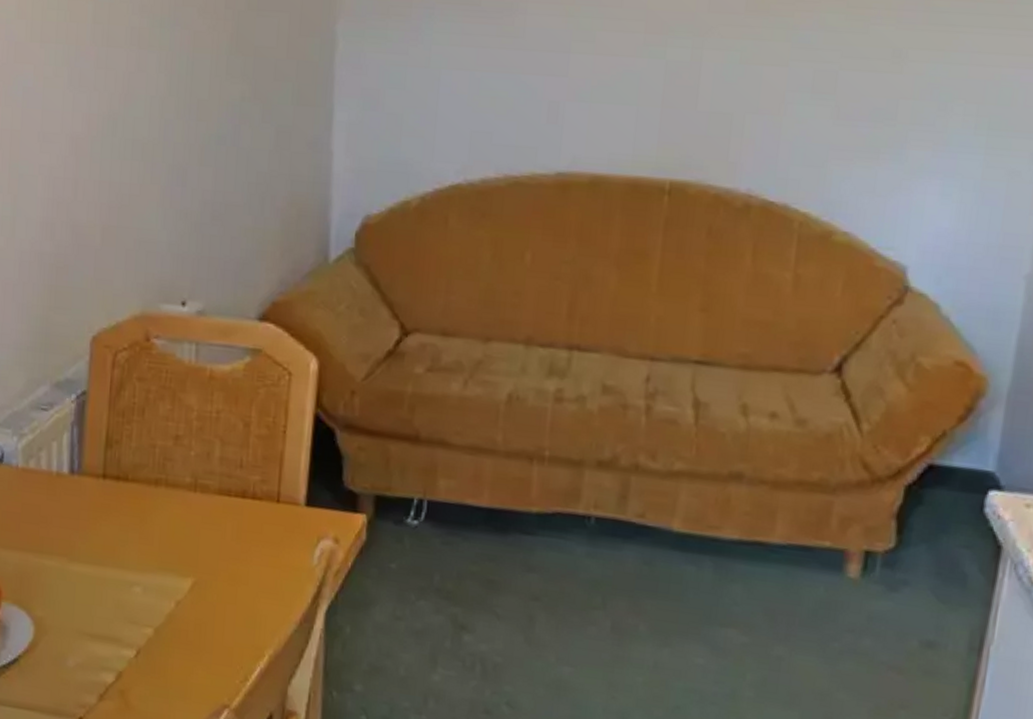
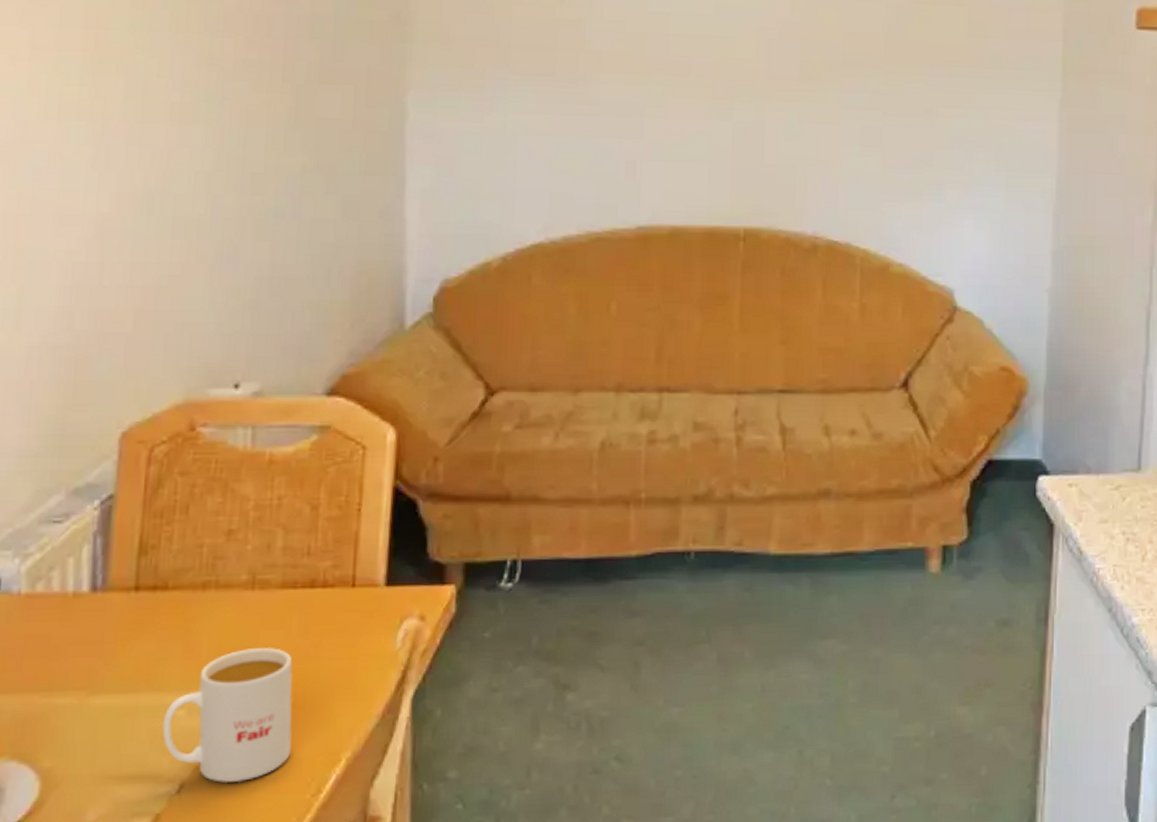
mug: none [123,543,227,659] -> present [162,648,293,784]

